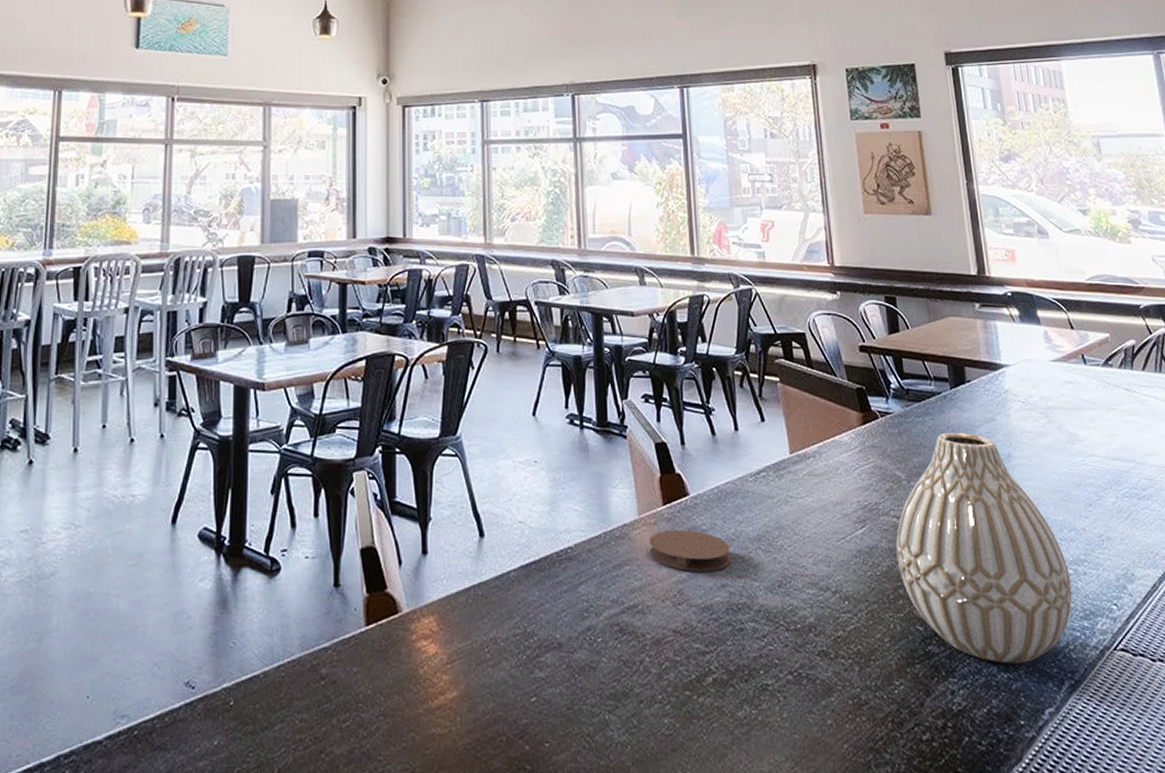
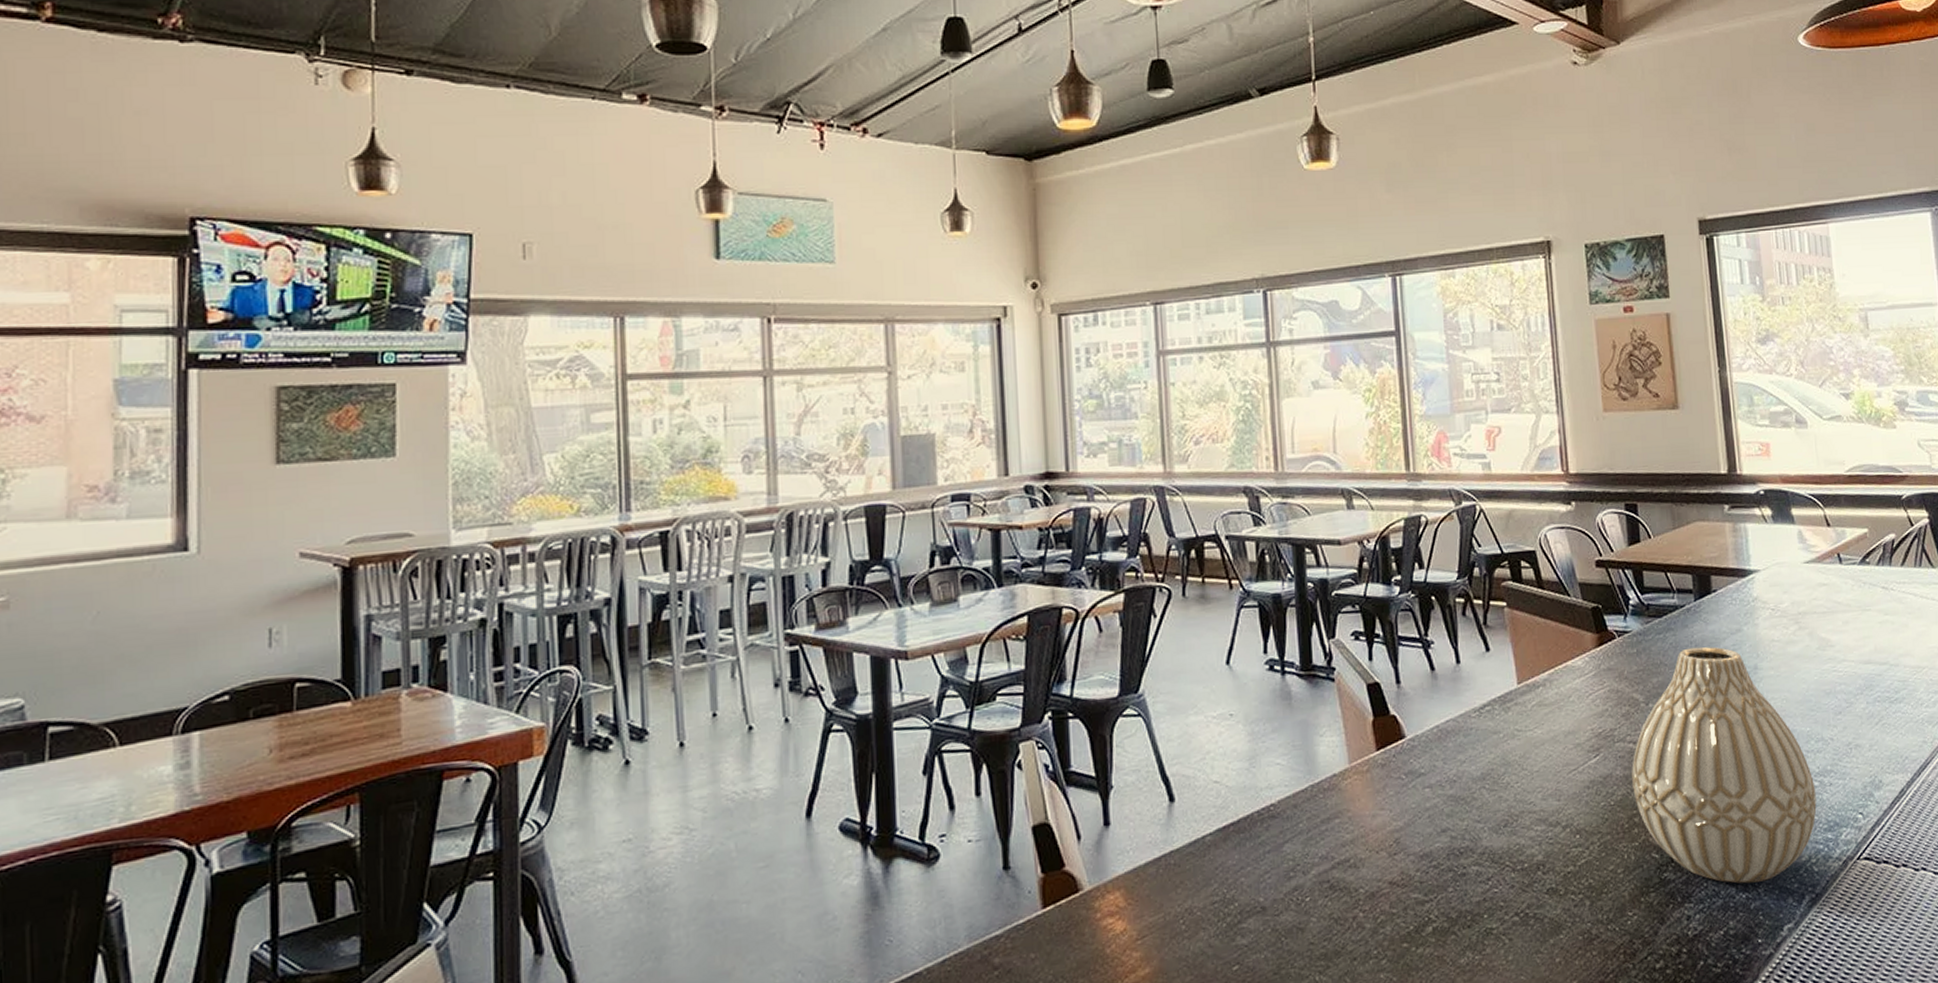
coaster: present [649,530,731,572] -> none [1362,774,1452,819]

